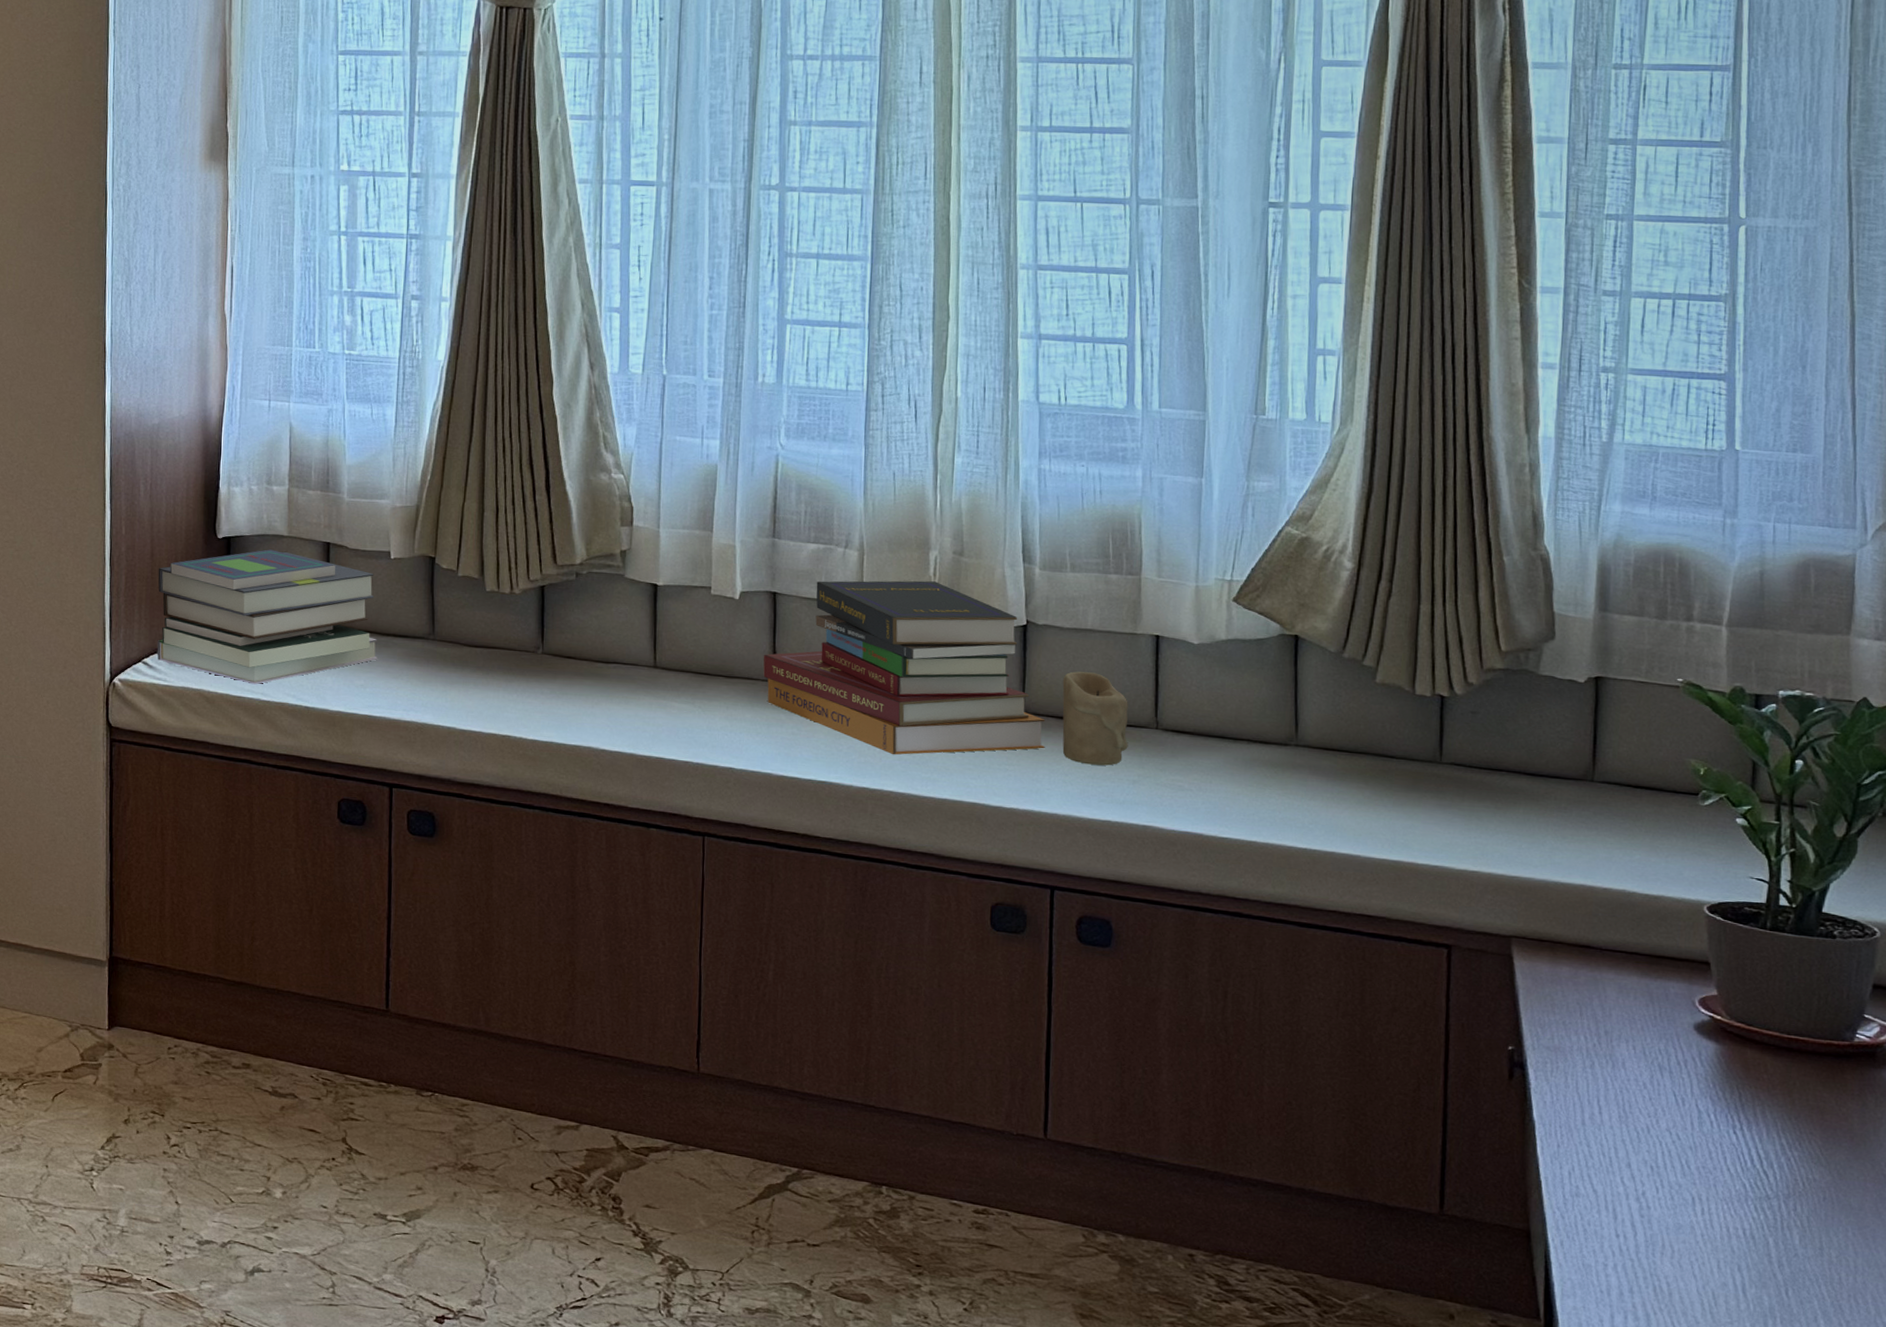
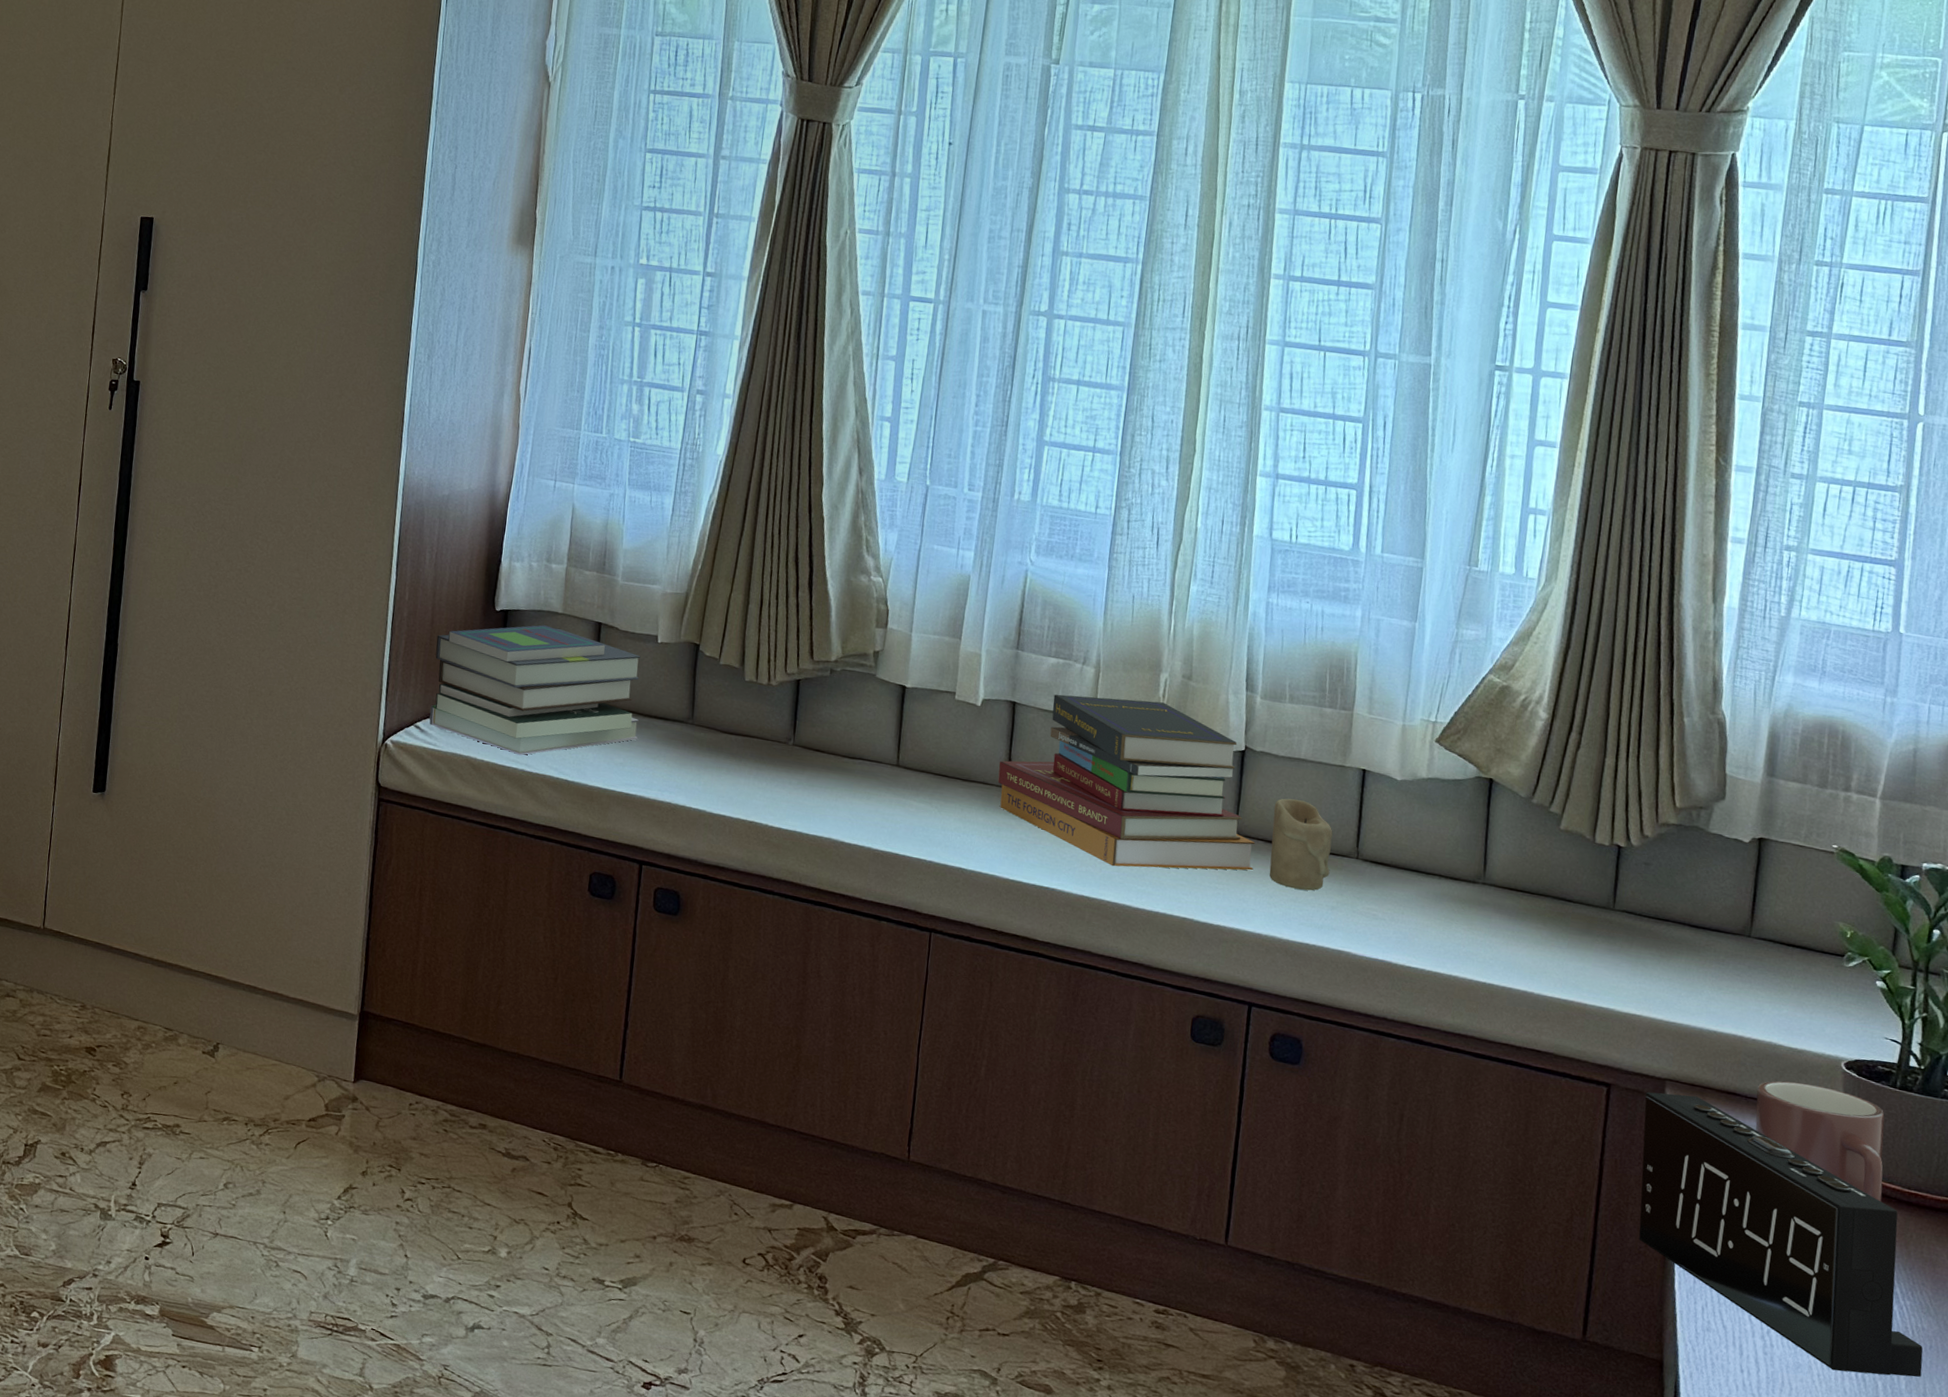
alarm clock: none [1489,950,1817,1231] -> present [1639,1091,1923,1378]
mug: none [1612,929,1759,1050] -> present [1755,1080,1885,1202]

